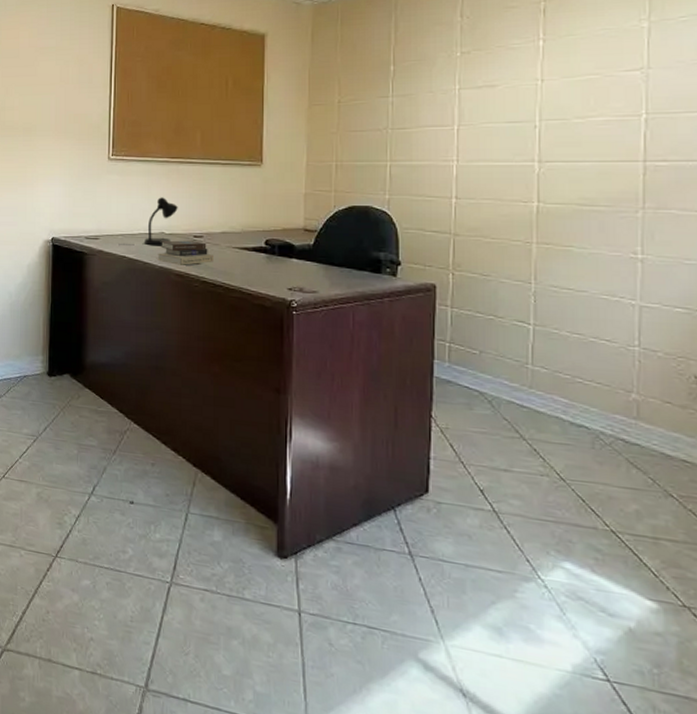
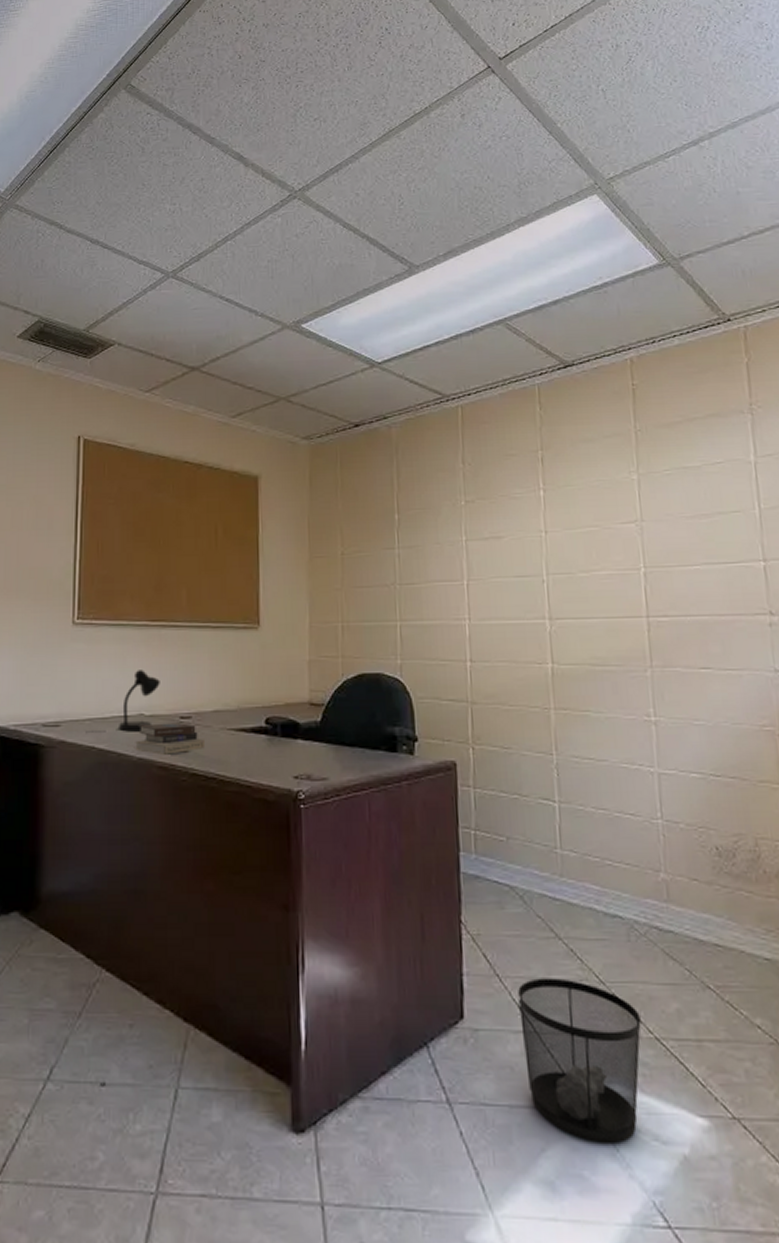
waste bin: none [480,468,600,609] -> present [518,978,642,1143]

